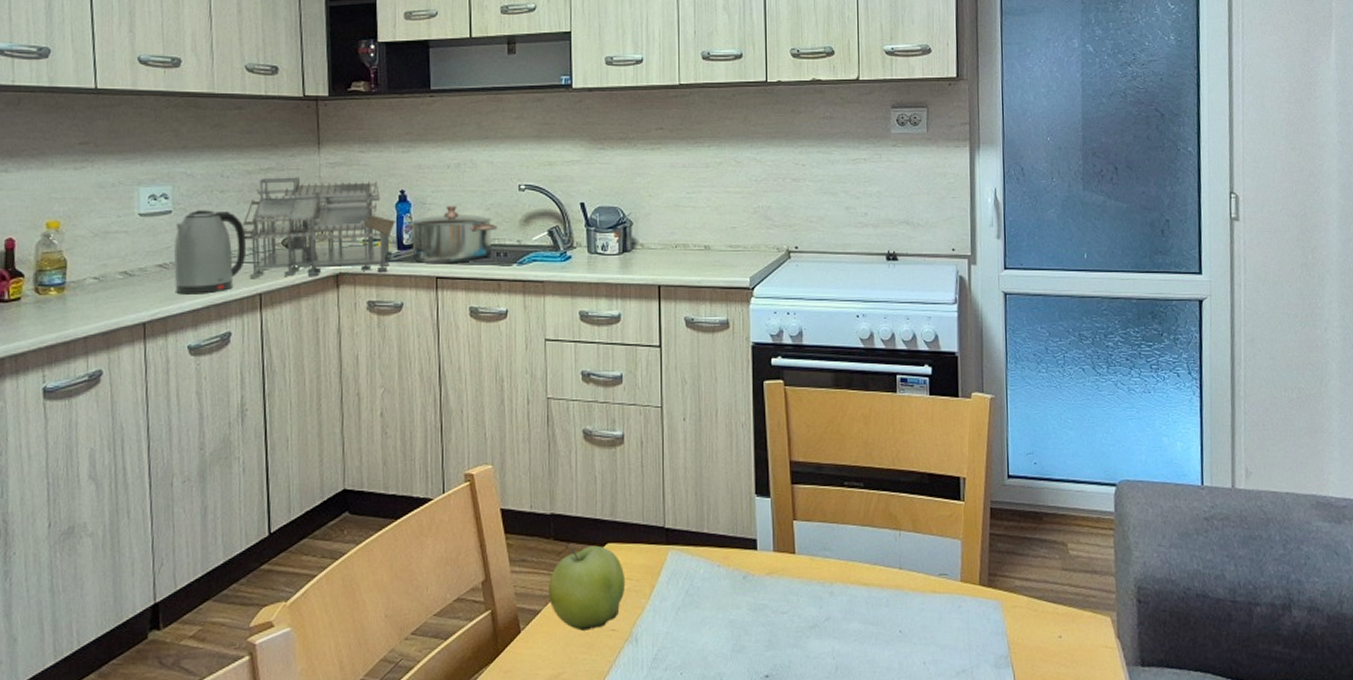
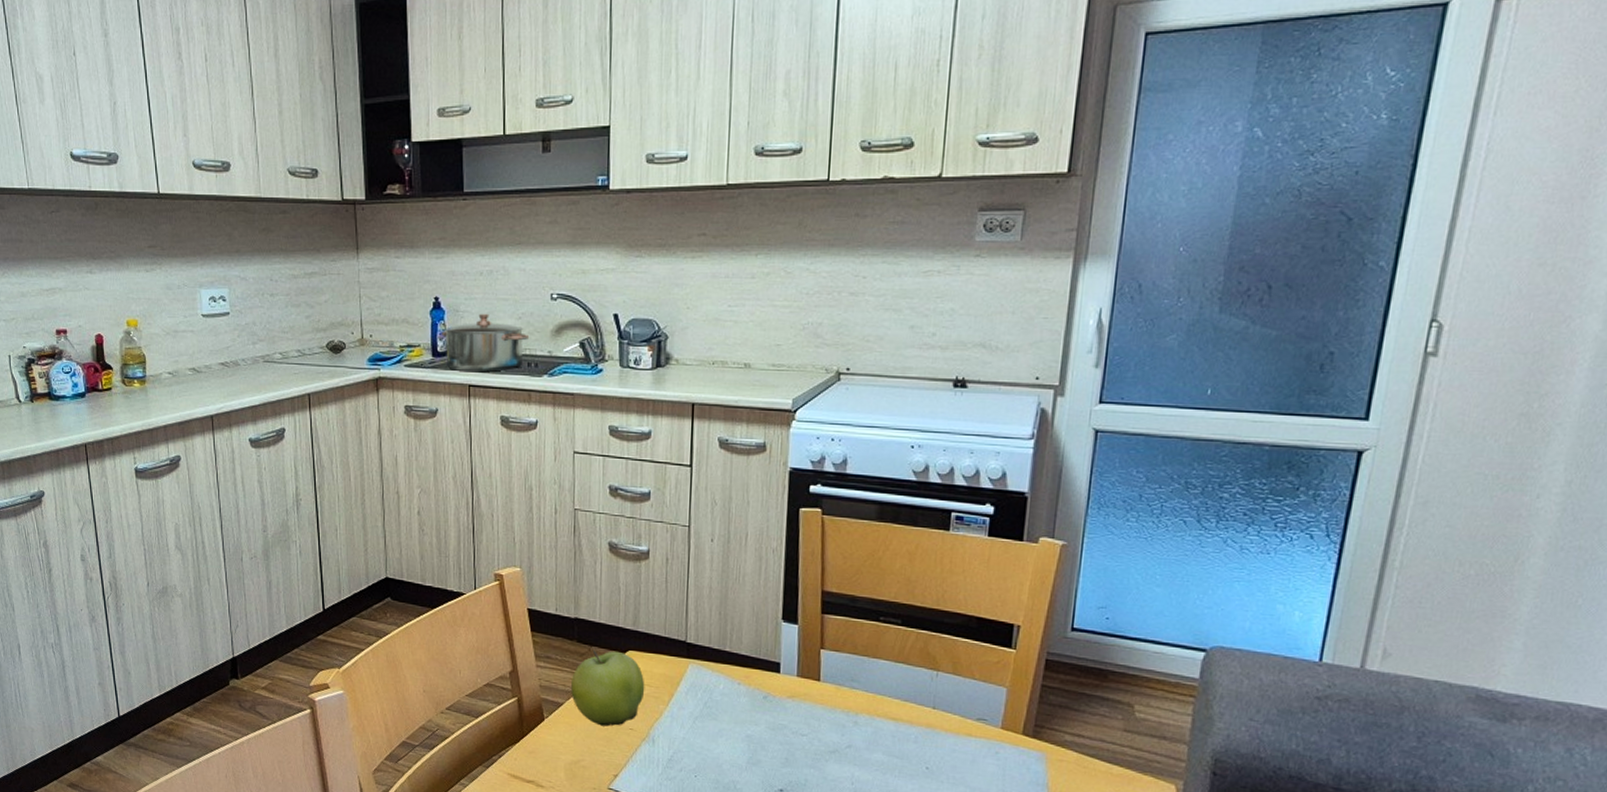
kettle: present [173,210,247,295] -> none [232,312,296,392]
dish rack: present [243,177,396,279] -> none [292,281,431,380]

